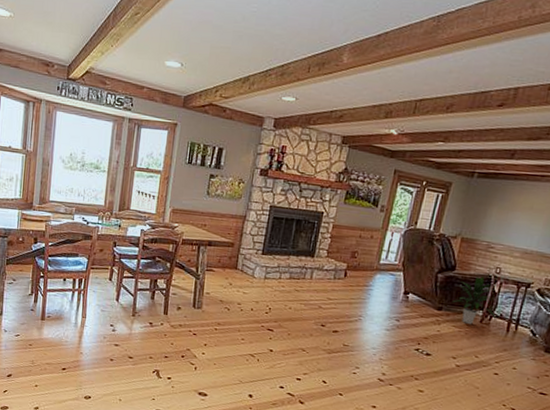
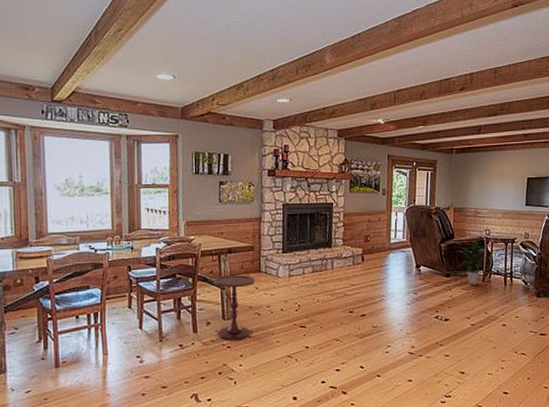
side table: none [185,266,231,331] -> present [213,274,256,341]

